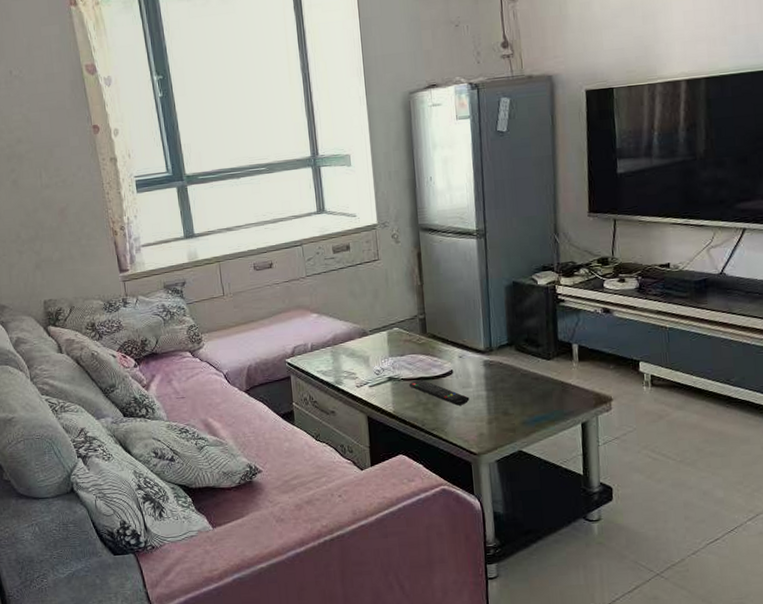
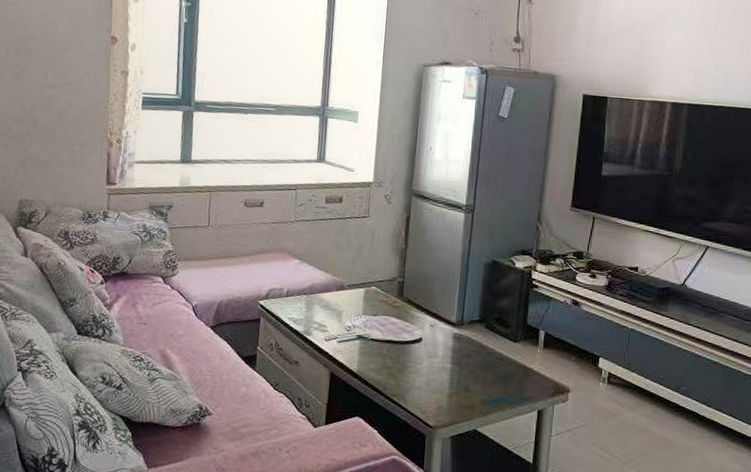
remote control: present [409,379,470,406] -> none [378,342,434,375]

